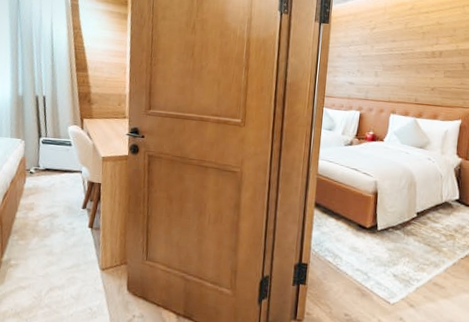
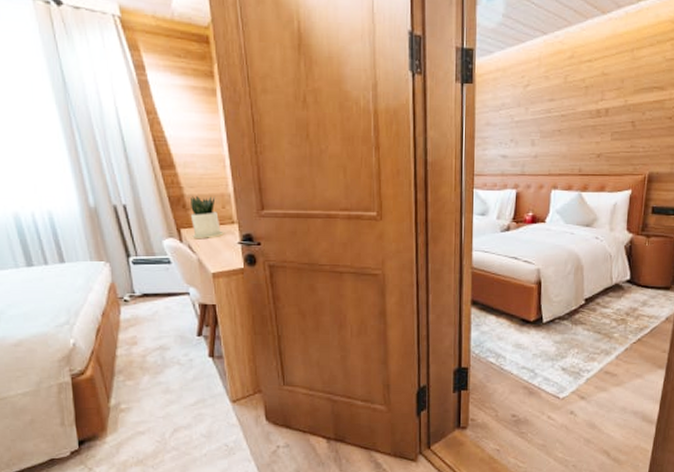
planter: none [91,94,116,129] -> present [191,195,224,240]

